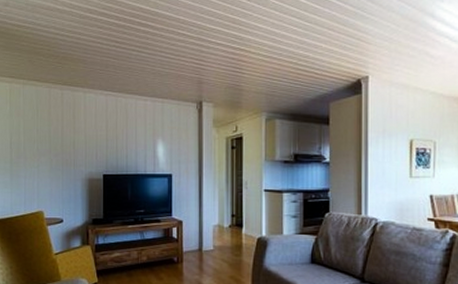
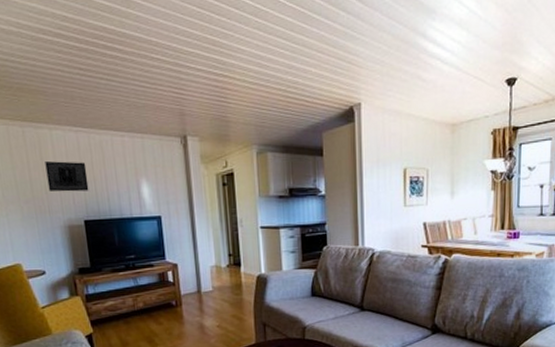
wall art: none [76,120,111,148] -> present [45,161,89,192]

